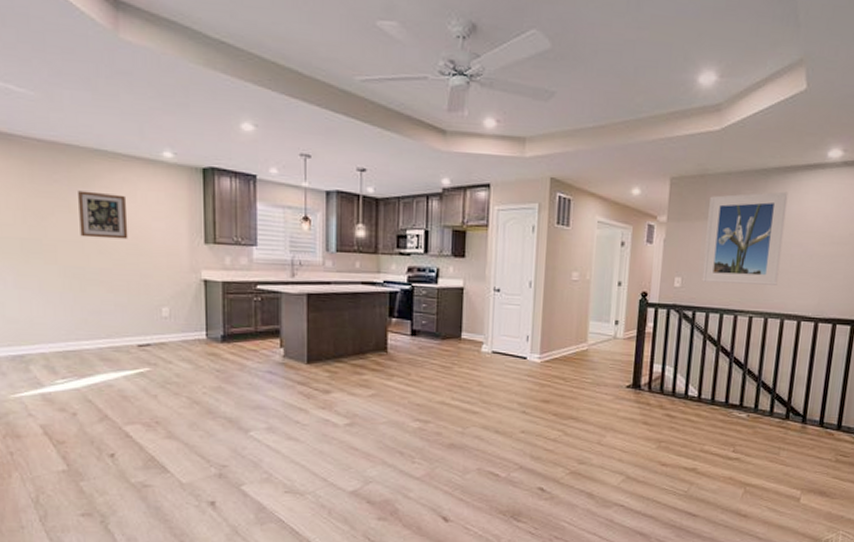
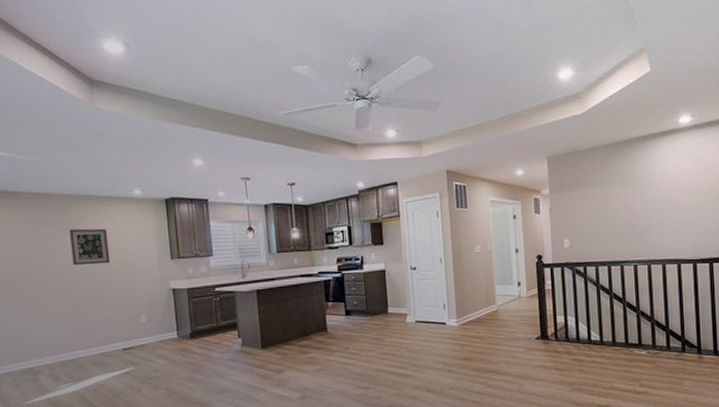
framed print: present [702,191,788,285] -> none [583,156,654,240]

